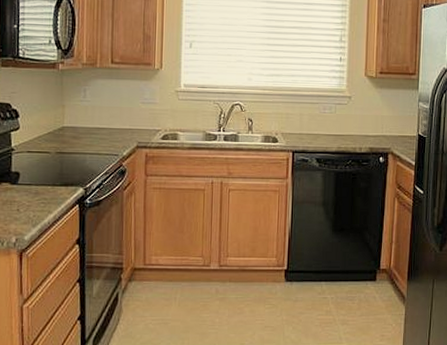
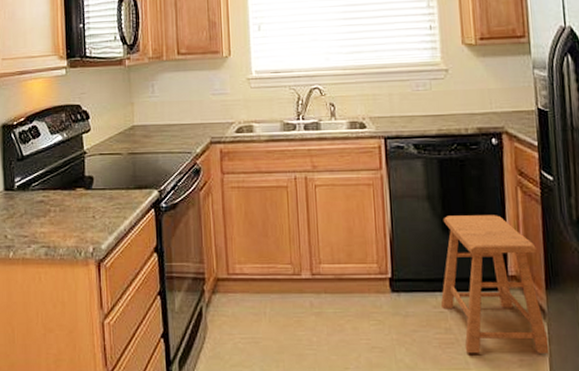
stool: none [324,219,406,331] -> present [440,215,551,355]

